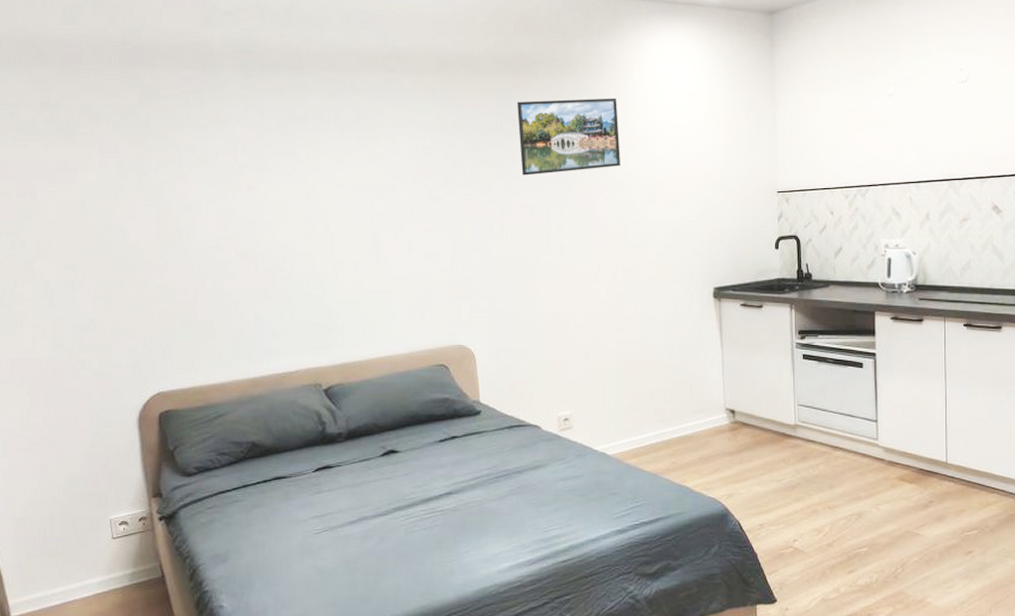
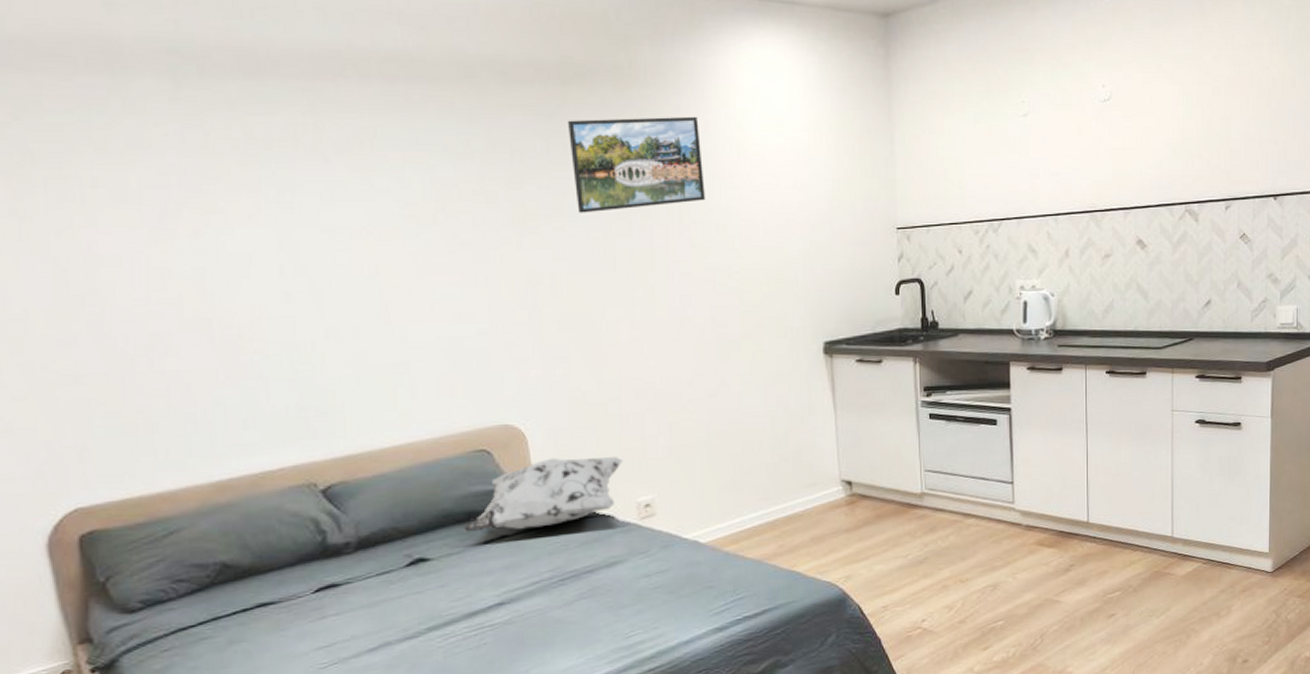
decorative pillow: none [425,374,548,432] -> present [464,456,623,532]

